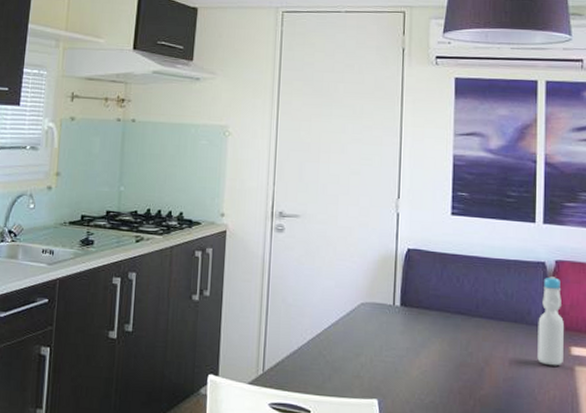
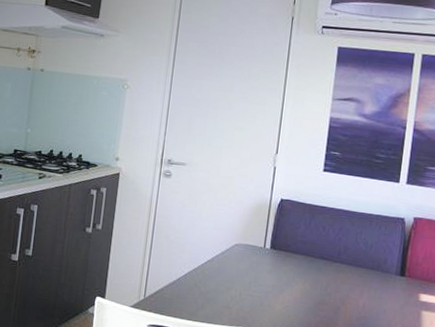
bottle: present [537,277,564,366] -> none [388,231,417,310]

